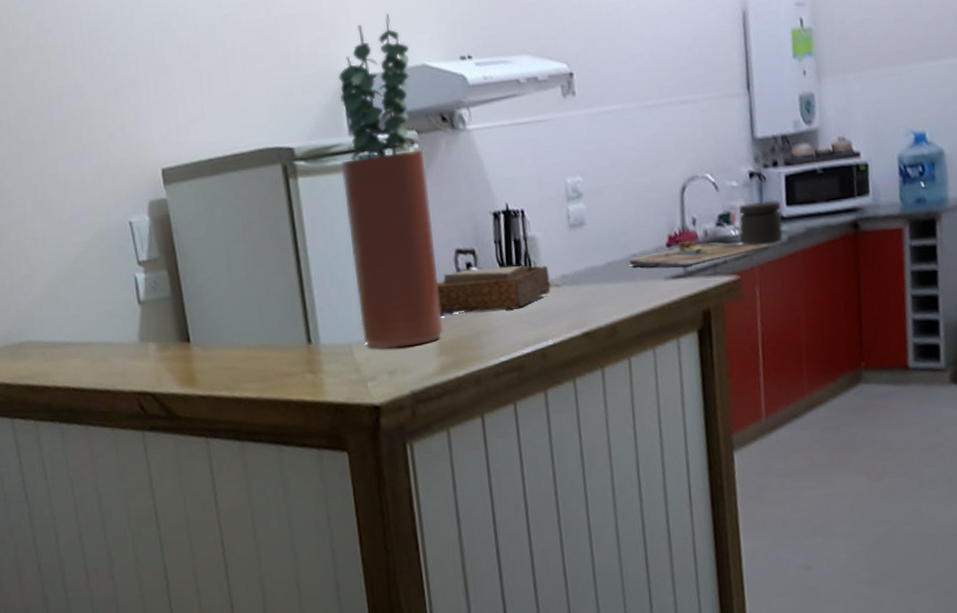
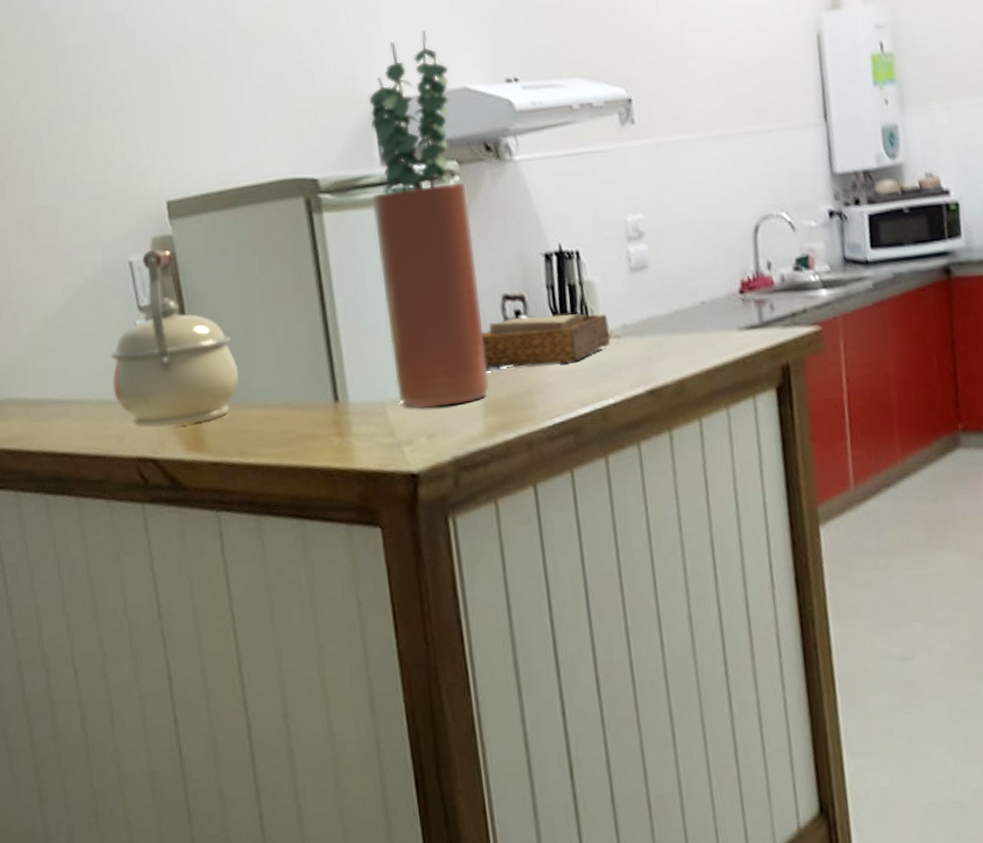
kettle: none [114,211,226,368] -> present [110,249,240,429]
cutting board: present [630,241,770,267] -> none [698,287,854,317]
jar: present [738,200,783,246] -> none [817,242,868,293]

